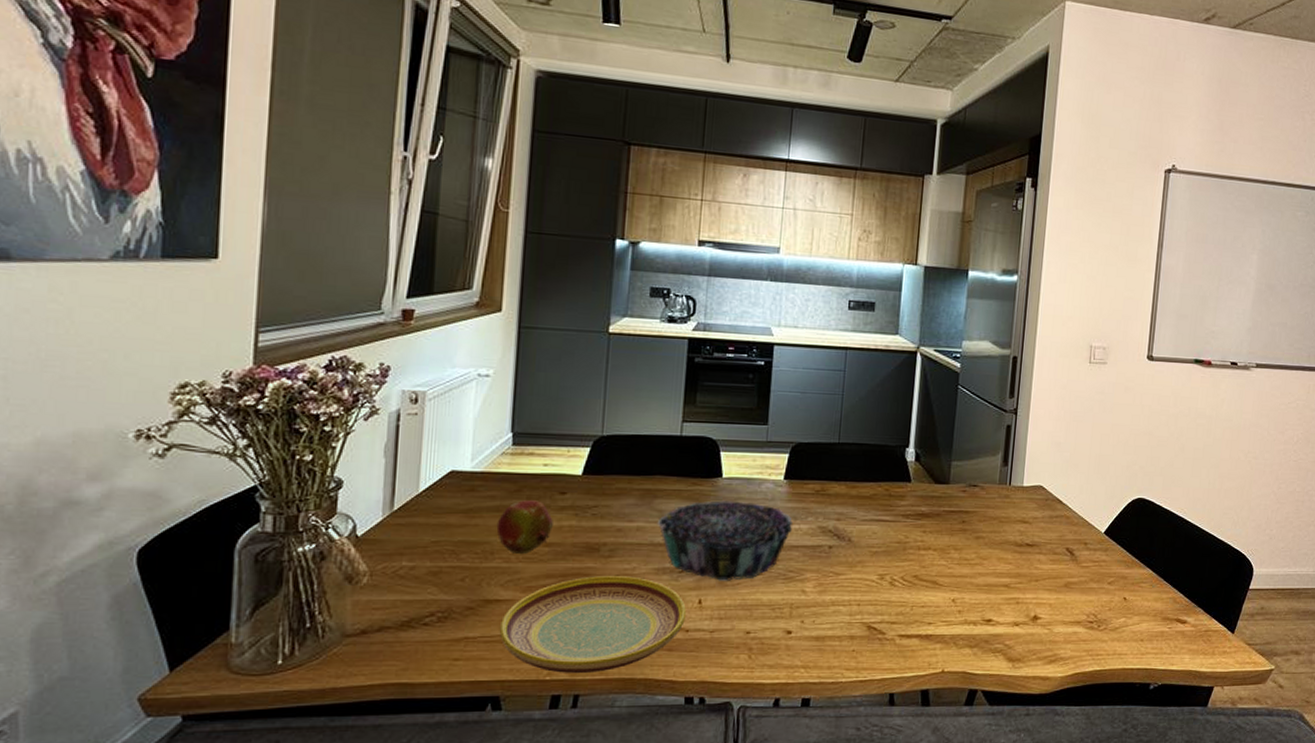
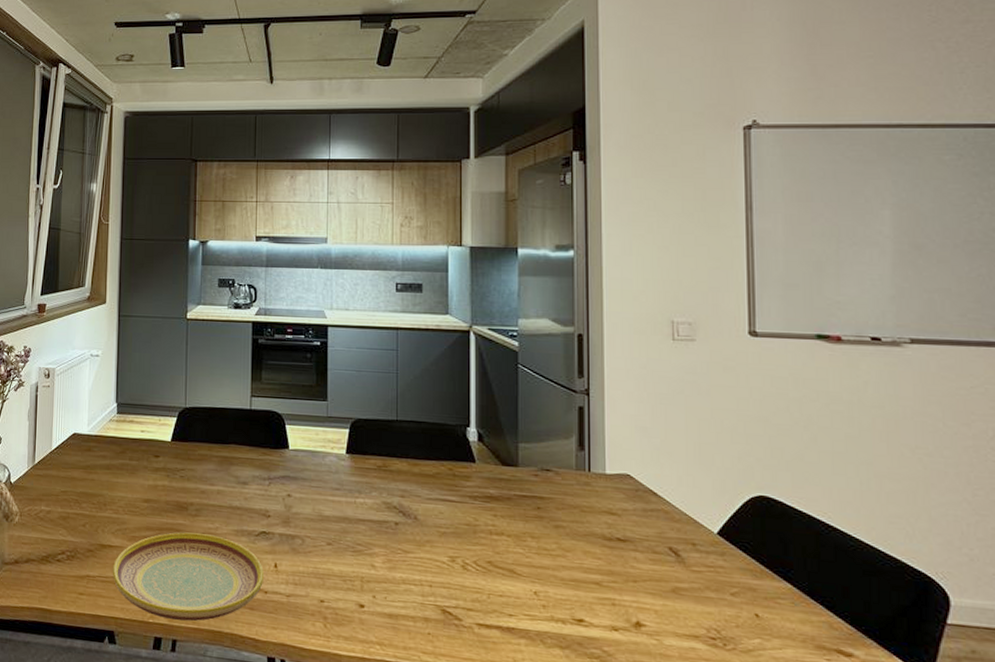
fruit: present [496,500,553,554] -> none [107,461,150,507]
decorative bowl: present [656,500,792,581] -> none [234,471,357,548]

